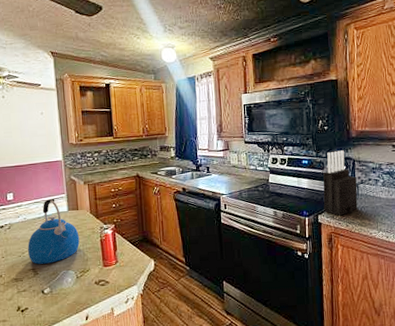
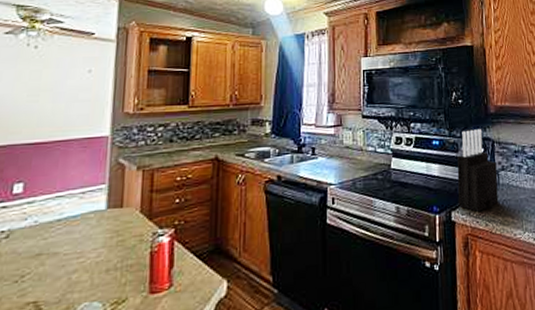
kettle: present [28,198,80,264] -> none [30,190,118,294]

